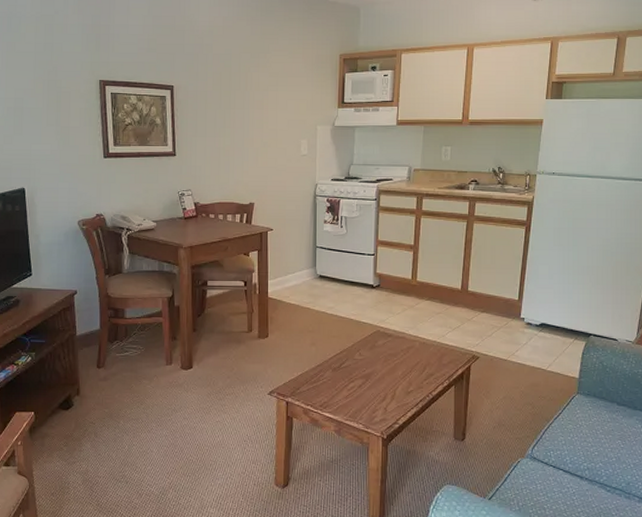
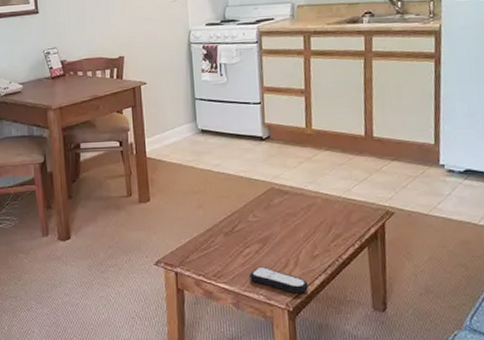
remote control: none [352,399,401,424] -> present [249,266,308,294]

